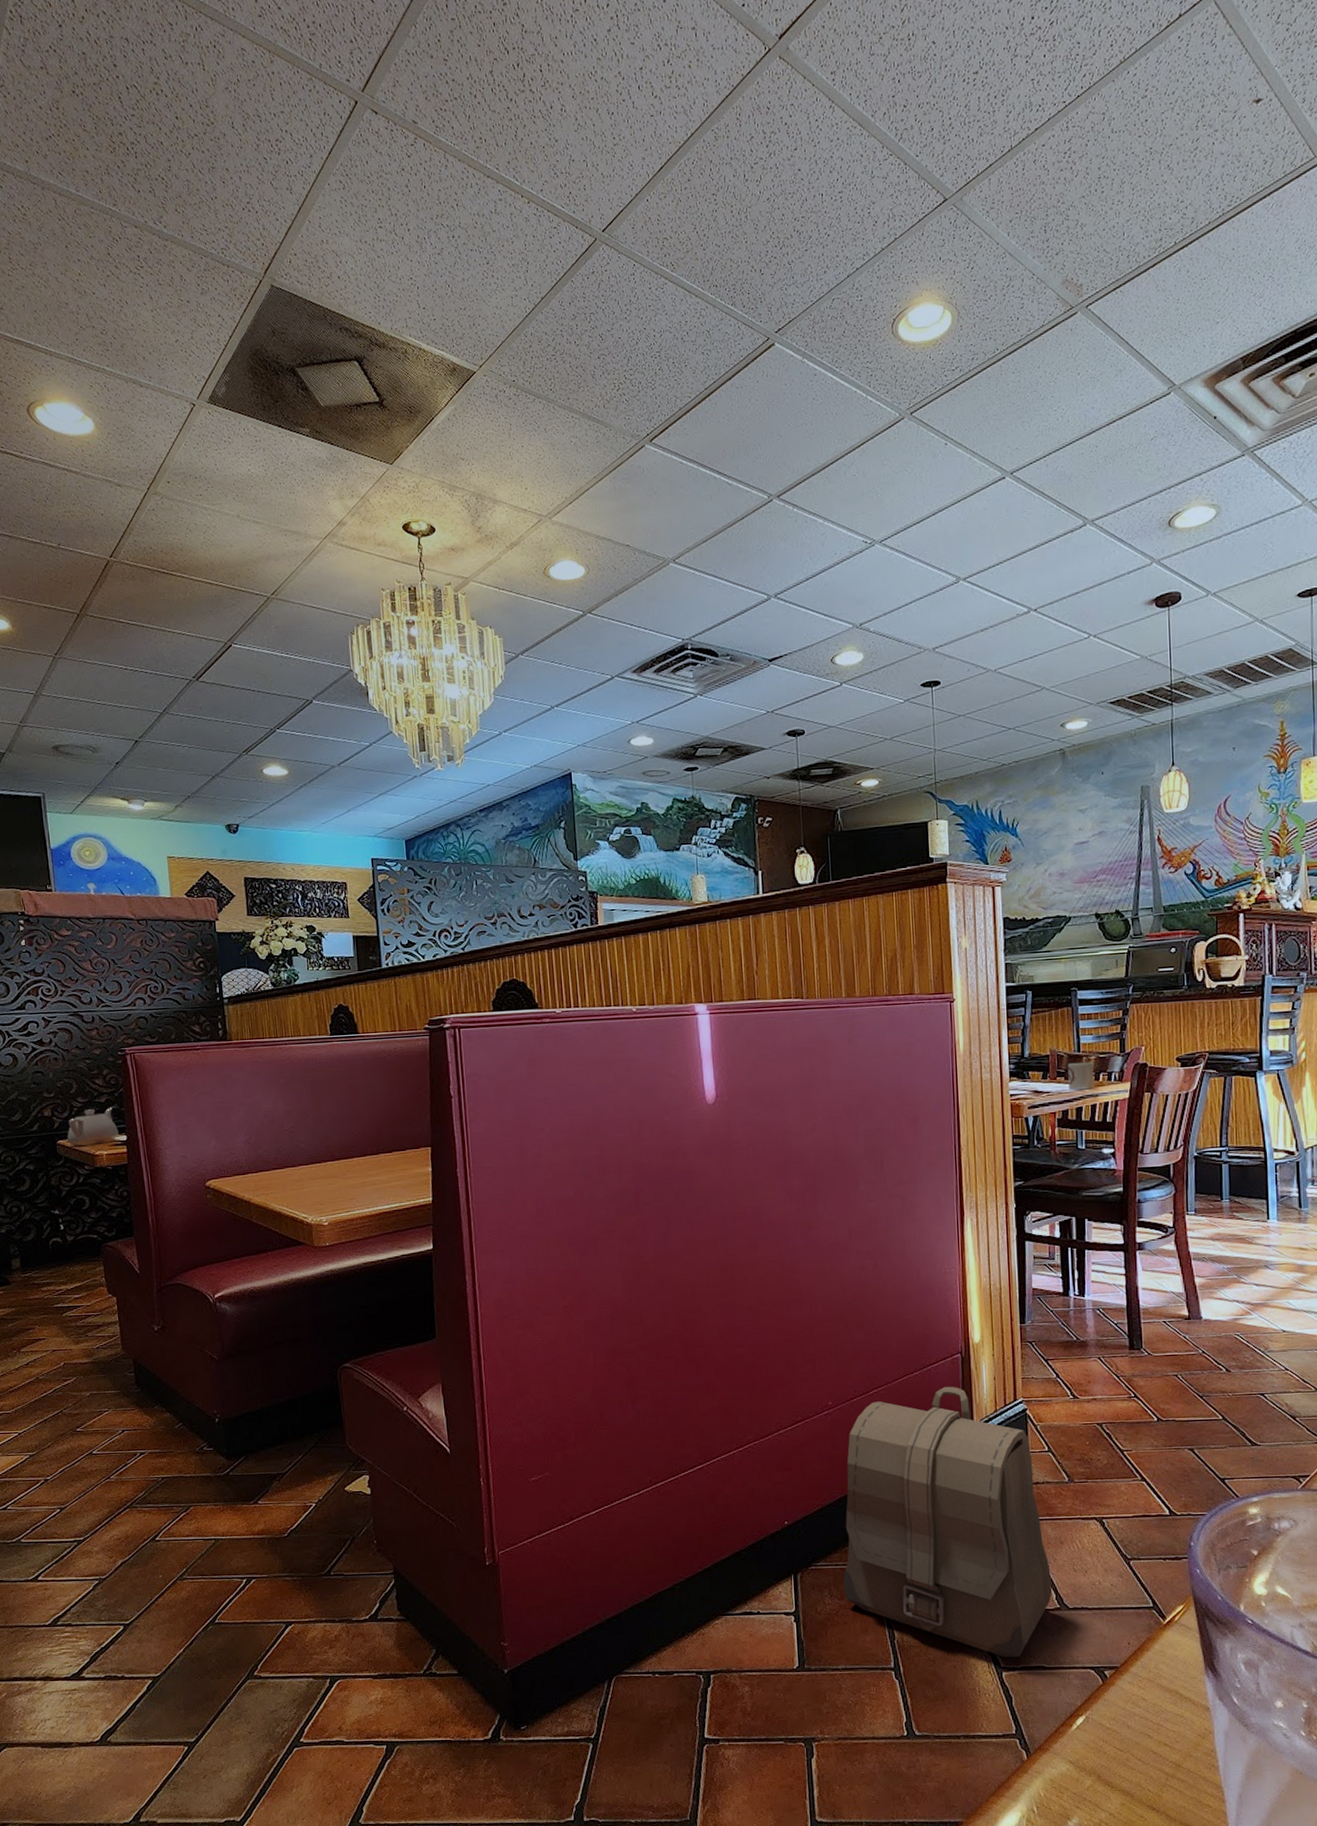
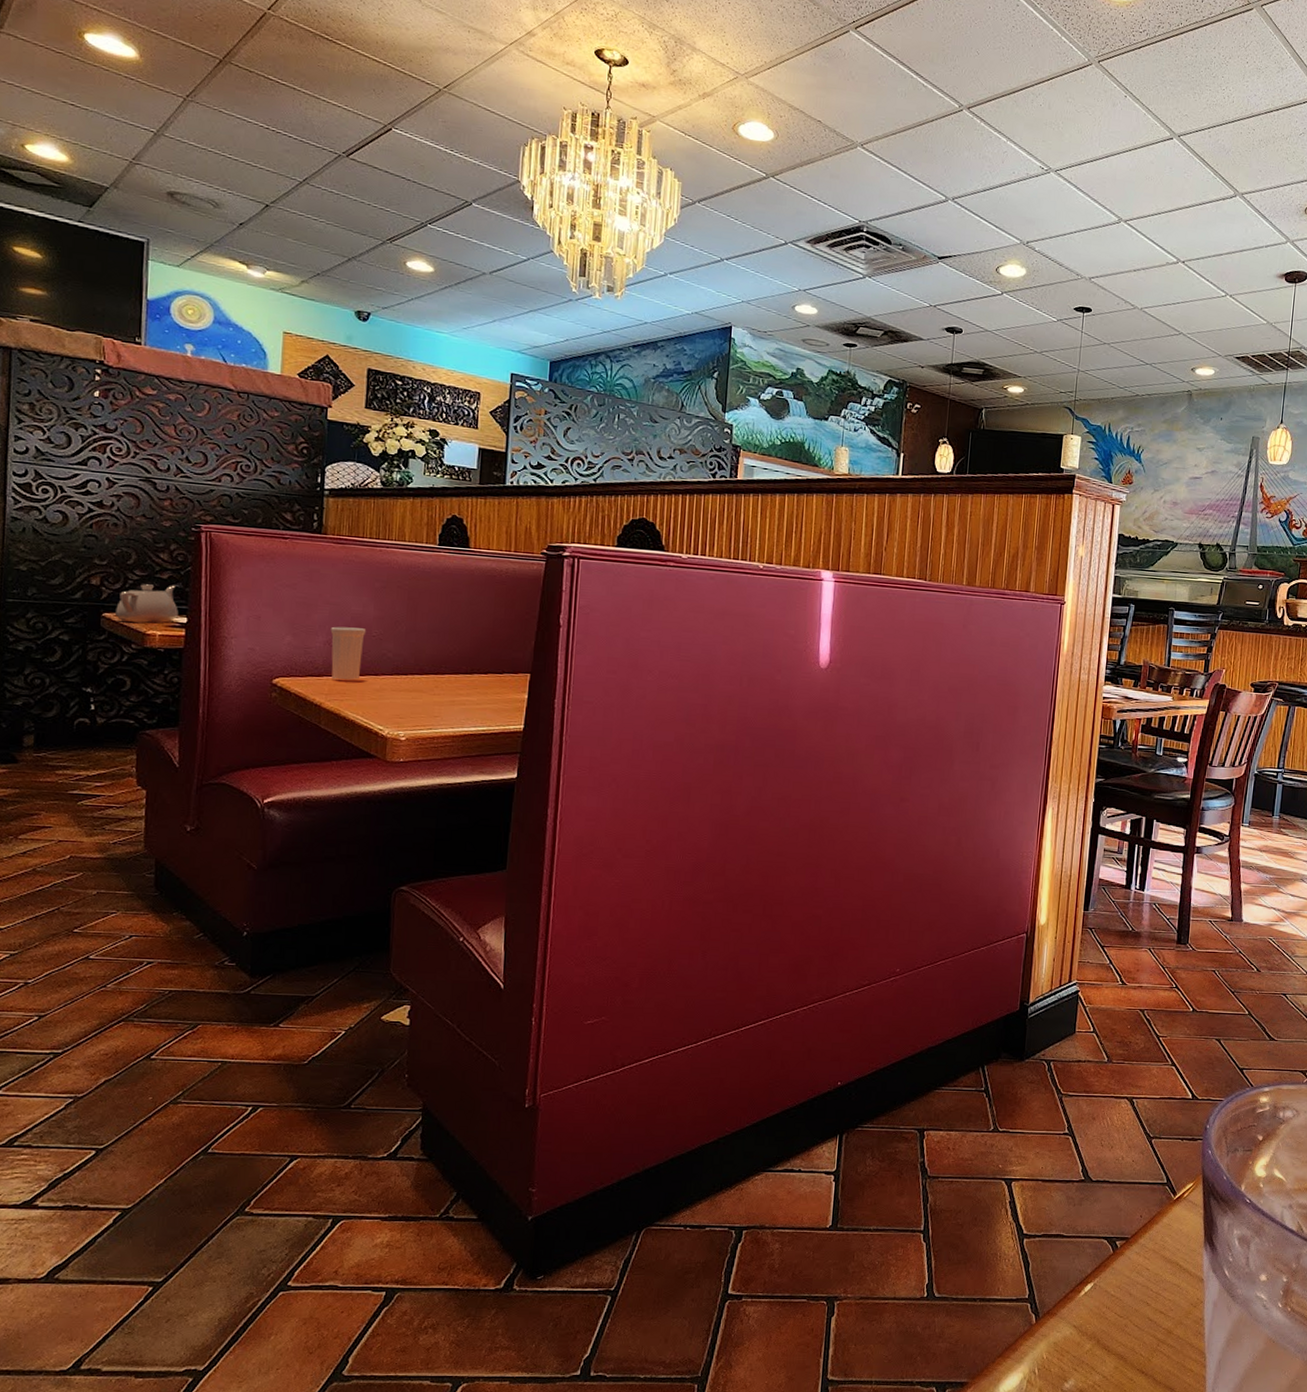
cup: none [248,1124,280,1176] -> present [330,626,367,680]
backpack: present [843,1386,1053,1657] -> none [886,963,1081,1225]
cup: present [1068,1062,1094,1090] -> none [1155,675,1179,702]

